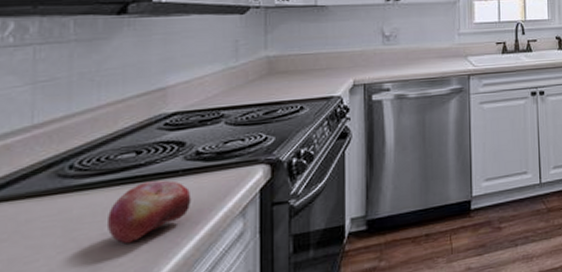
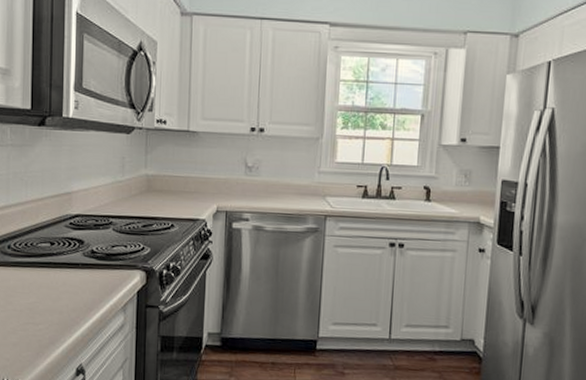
fruit: present [108,180,191,244] -> none [32,268,88,315]

